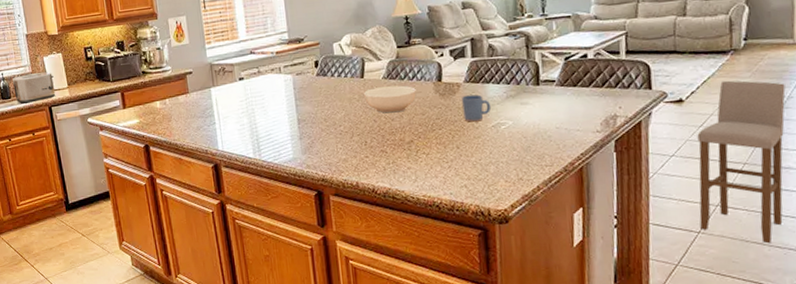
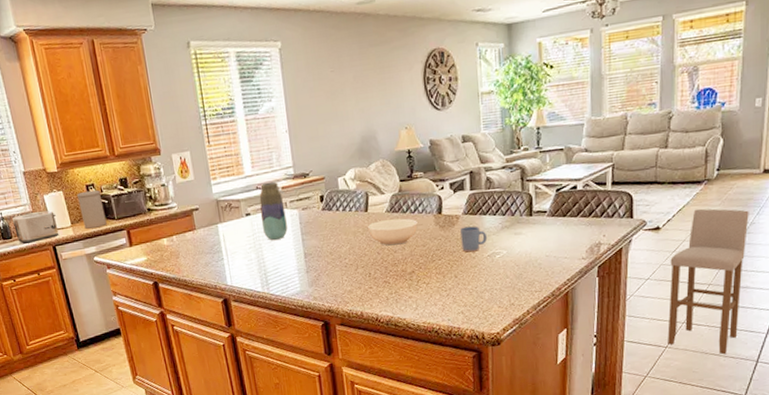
canister: none [74,52,102,91] -> present [76,190,107,230]
vase: none [253,46,281,105] -> present [259,181,288,240]

